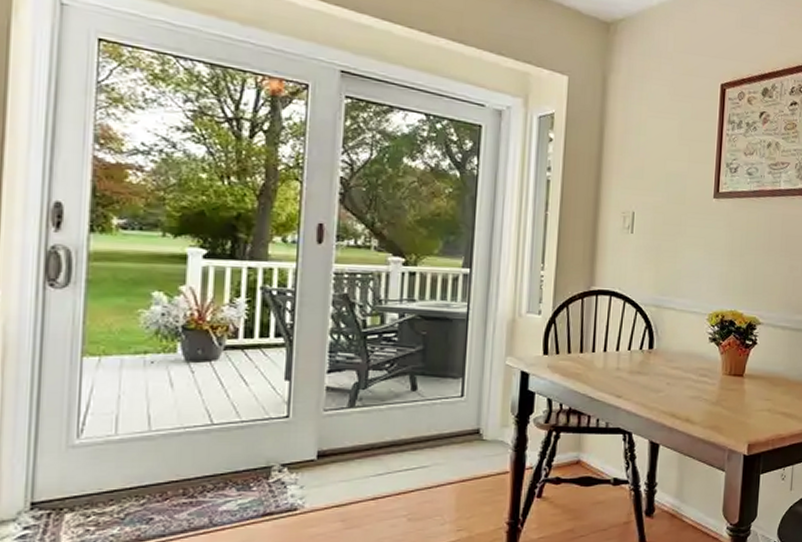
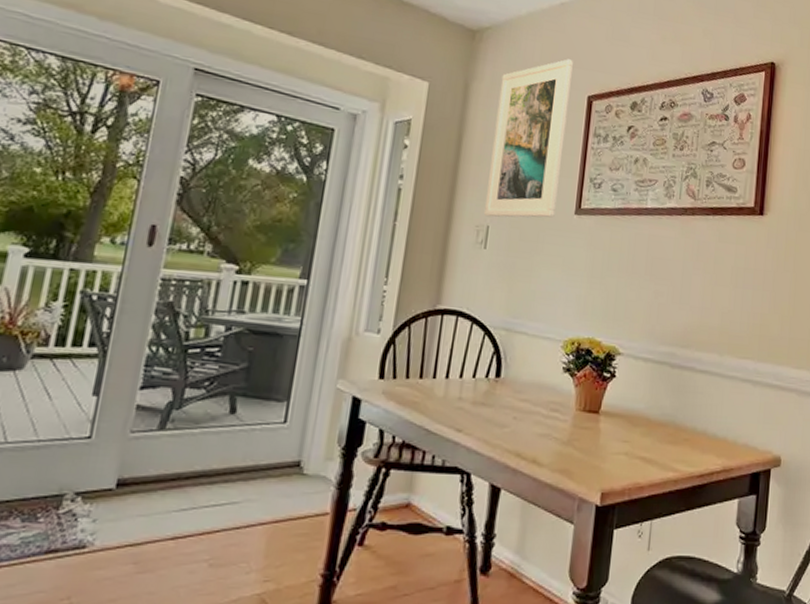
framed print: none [628,48,705,204] -> present [483,59,573,218]

